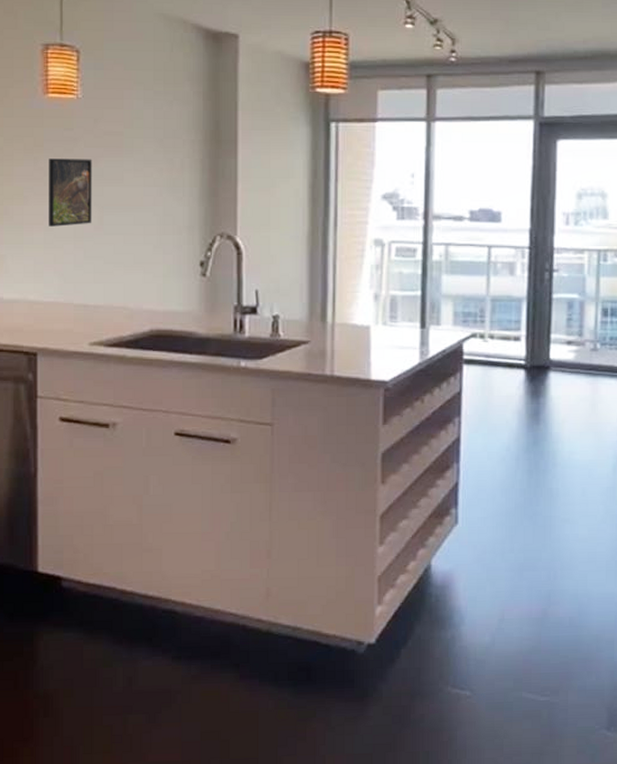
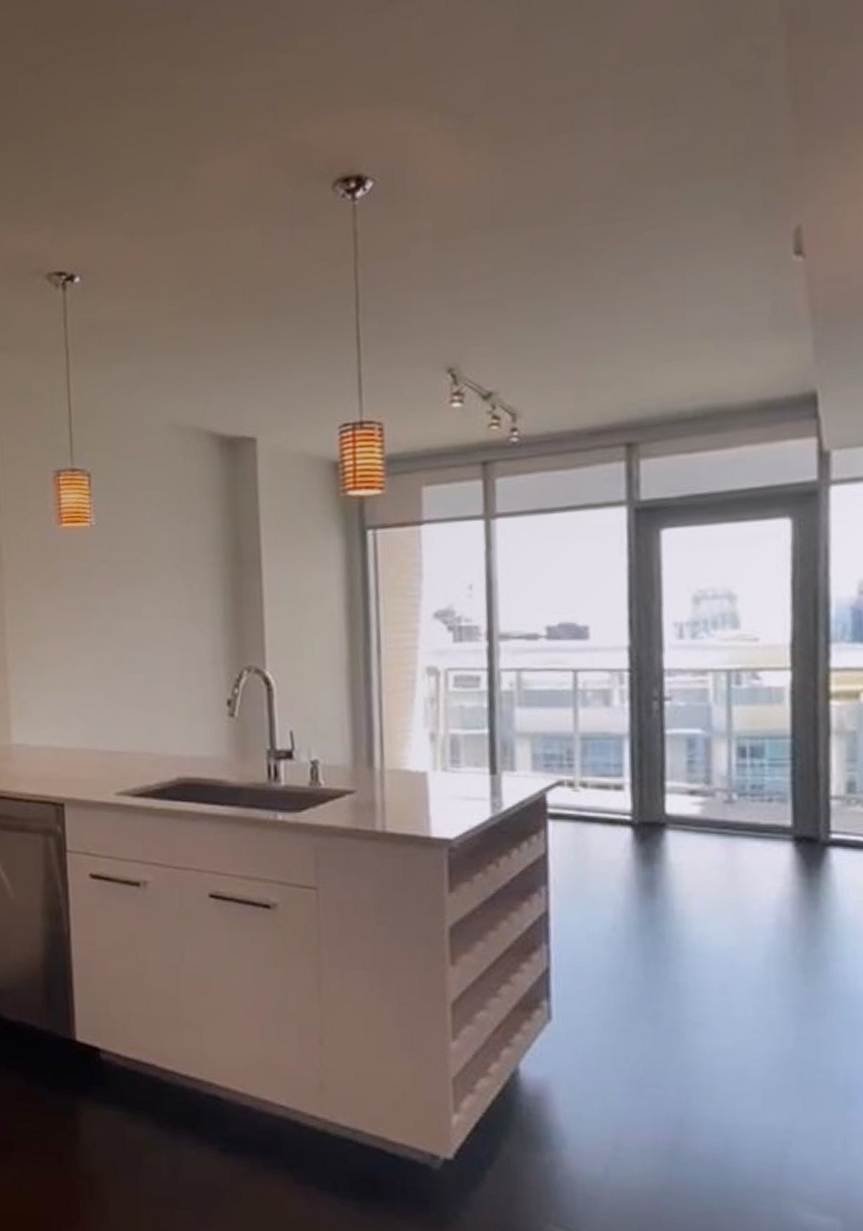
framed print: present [49,158,92,227] -> none [66,591,112,667]

